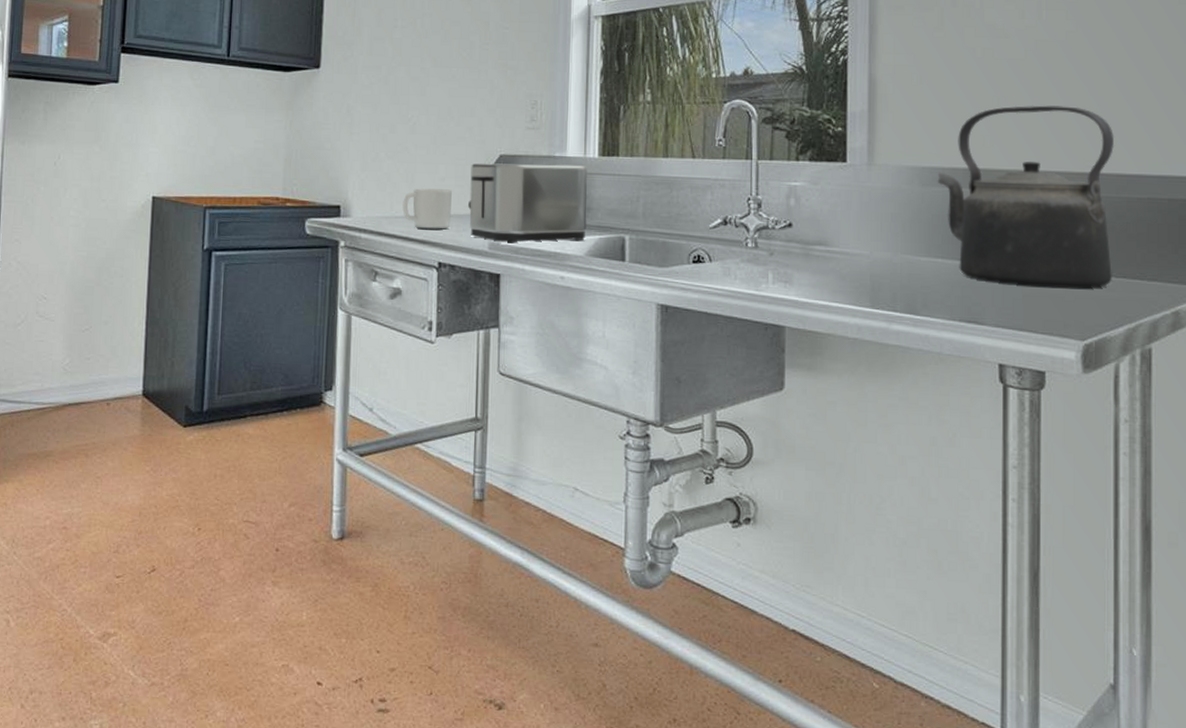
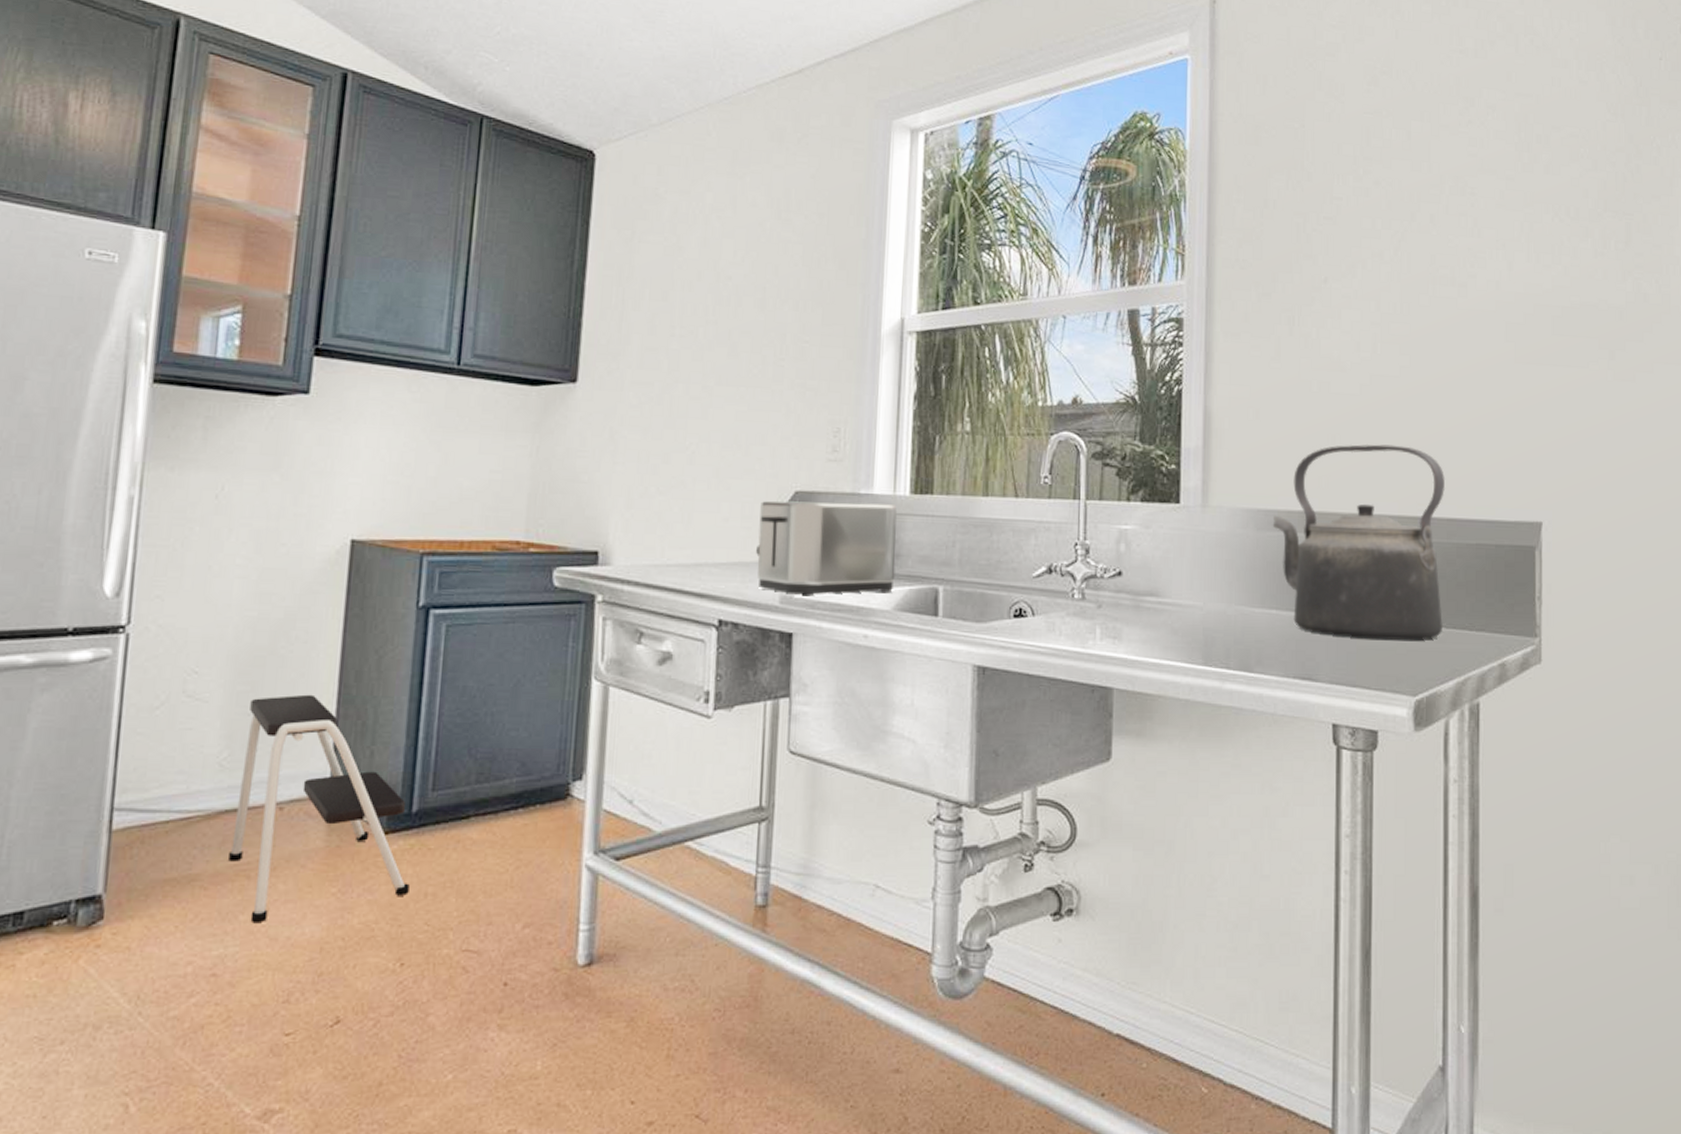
step stool: none [72,316,203,491] -> present [228,694,410,924]
mug: present [402,188,452,230] -> none [676,530,737,580]

